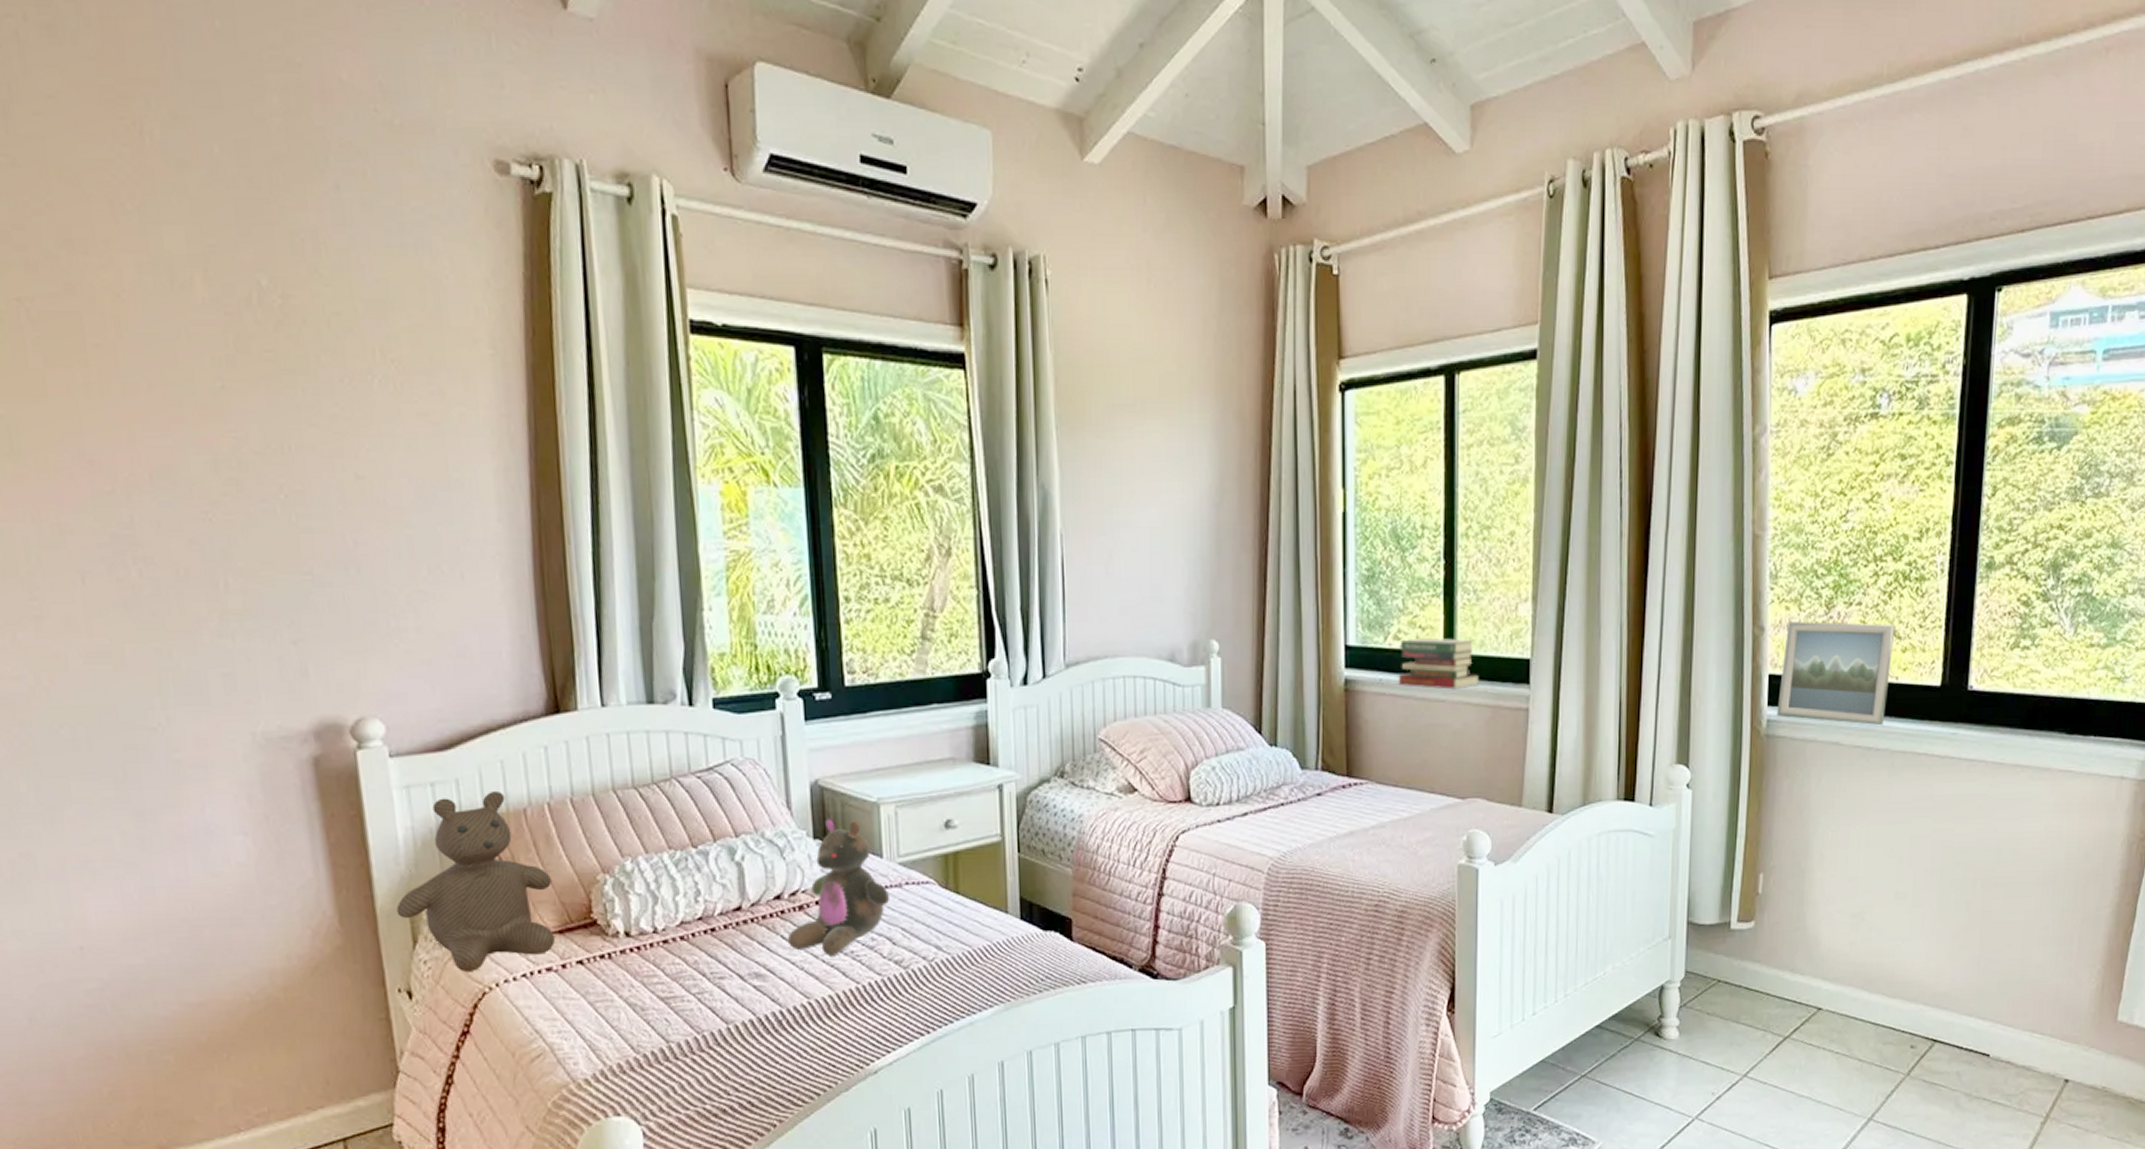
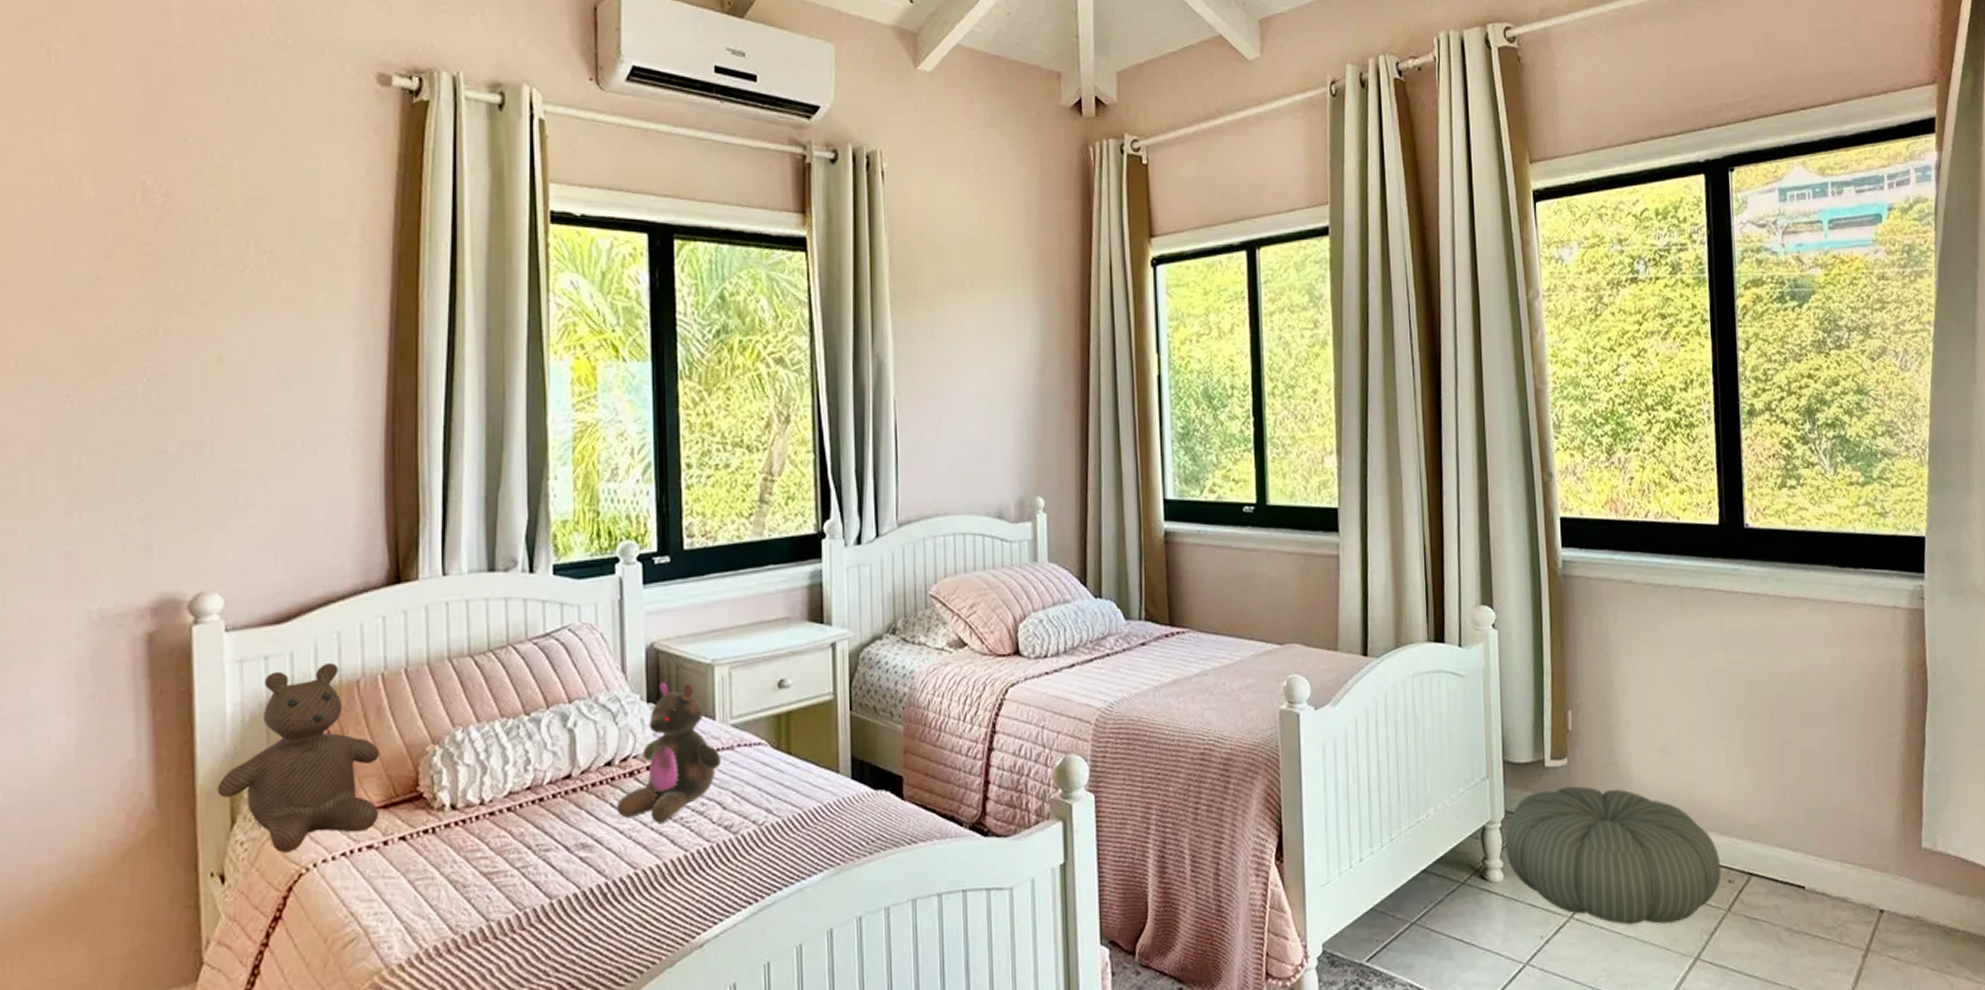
books: present [1398,637,1479,690] -> none [1215,490,1291,539]
pouf: none [1683,949,1905,1085] -> present [1505,786,1721,924]
picture frame: present [1777,621,1895,726] -> none [1570,467,1672,564]

